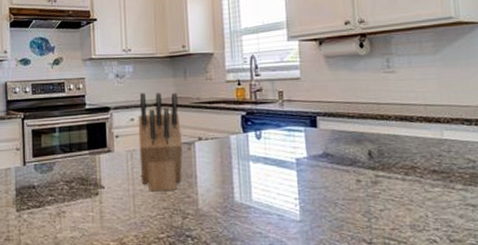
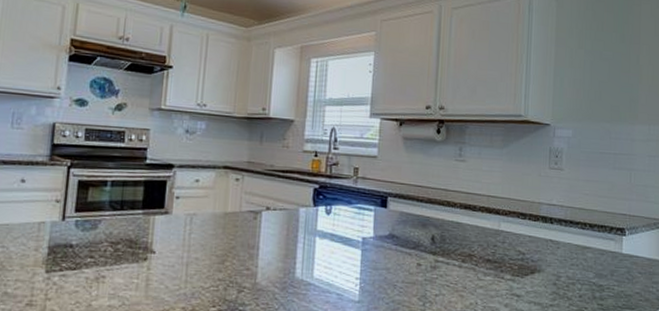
knife block: present [138,92,183,192] -> none [198,152,251,261]

